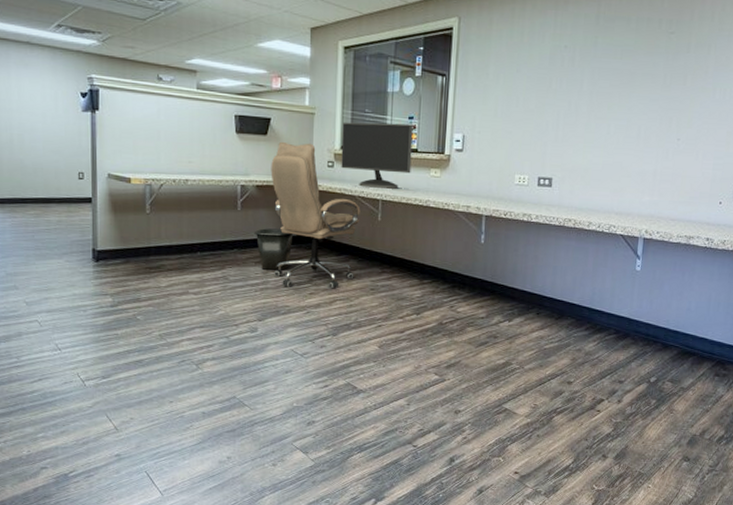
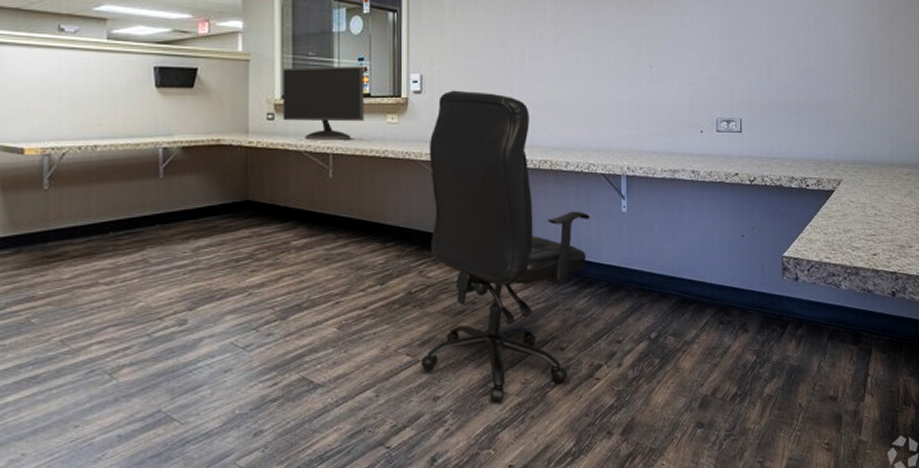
waste bin: present [255,228,294,270] -> none [181,196,229,247]
office chair: present [271,141,361,289] -> none [199,94,308,266]
office chair: none [447,150,606,421] -> present [421,90,590,403]

